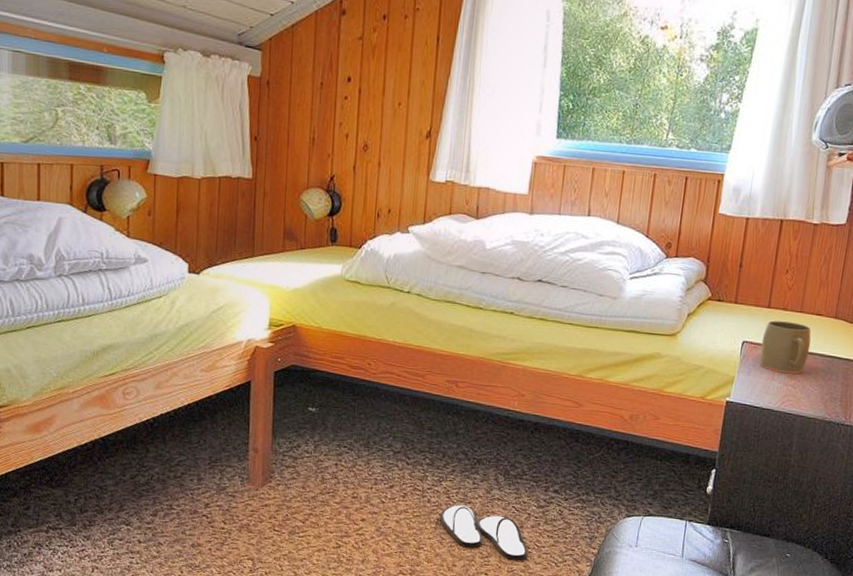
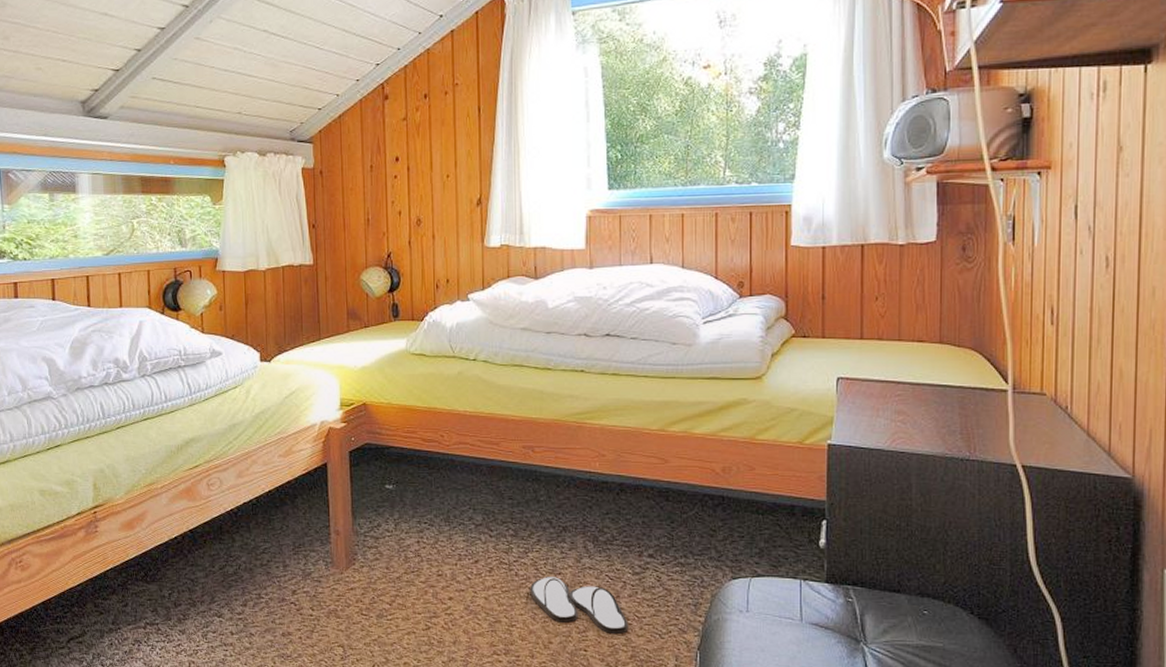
mug: present [759,320,812,375] -> none [859,352,916,408]

